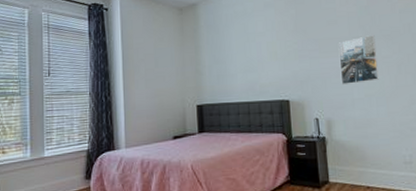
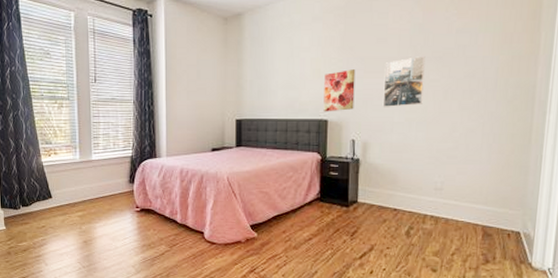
wall art: none [281,50,314,93] -> present [323,69,356,112]

